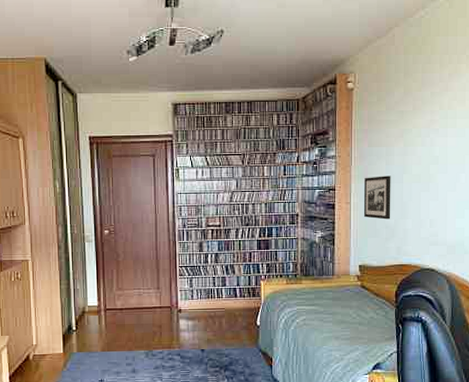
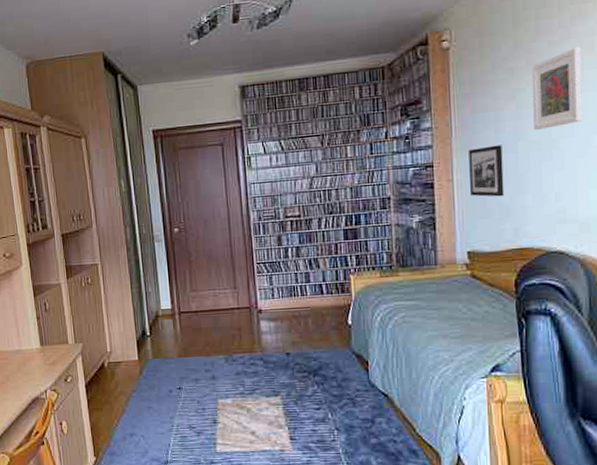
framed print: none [417,99,456,165] -> present [531,46,583,130]

